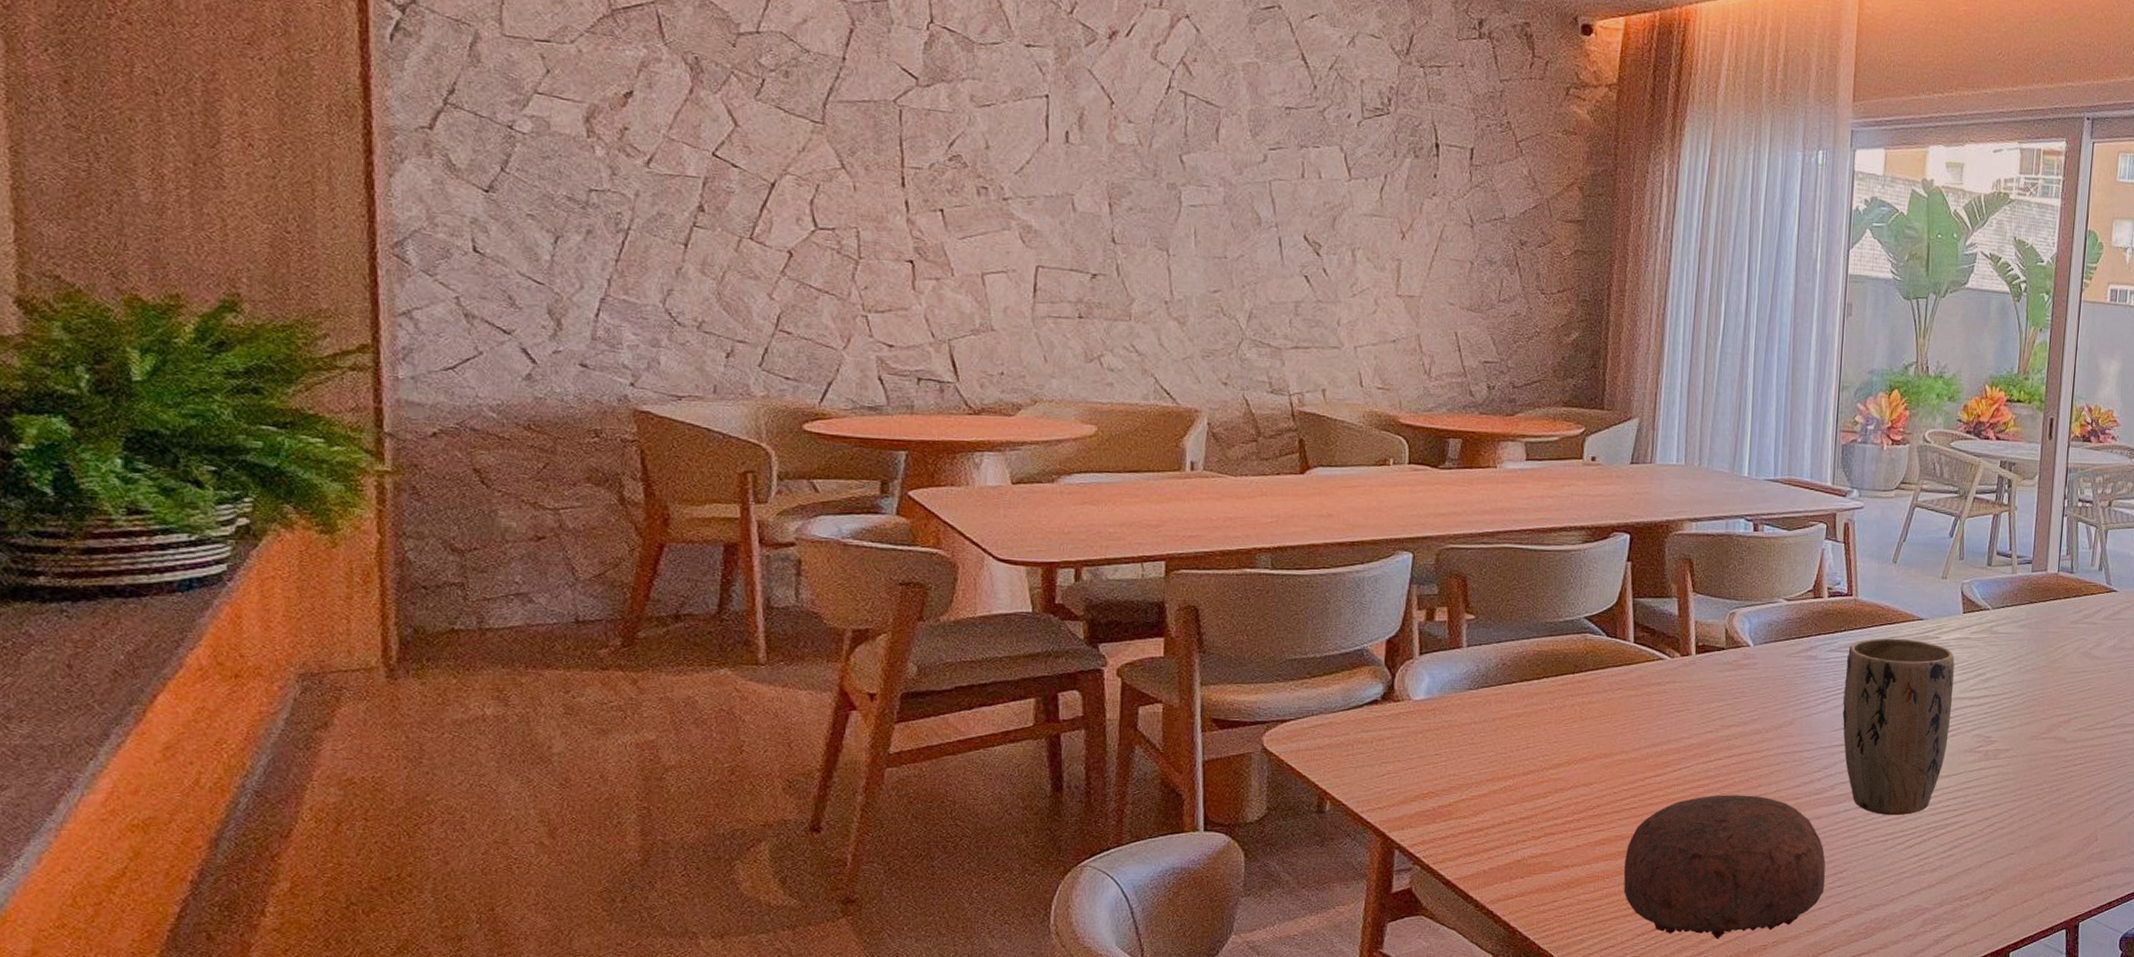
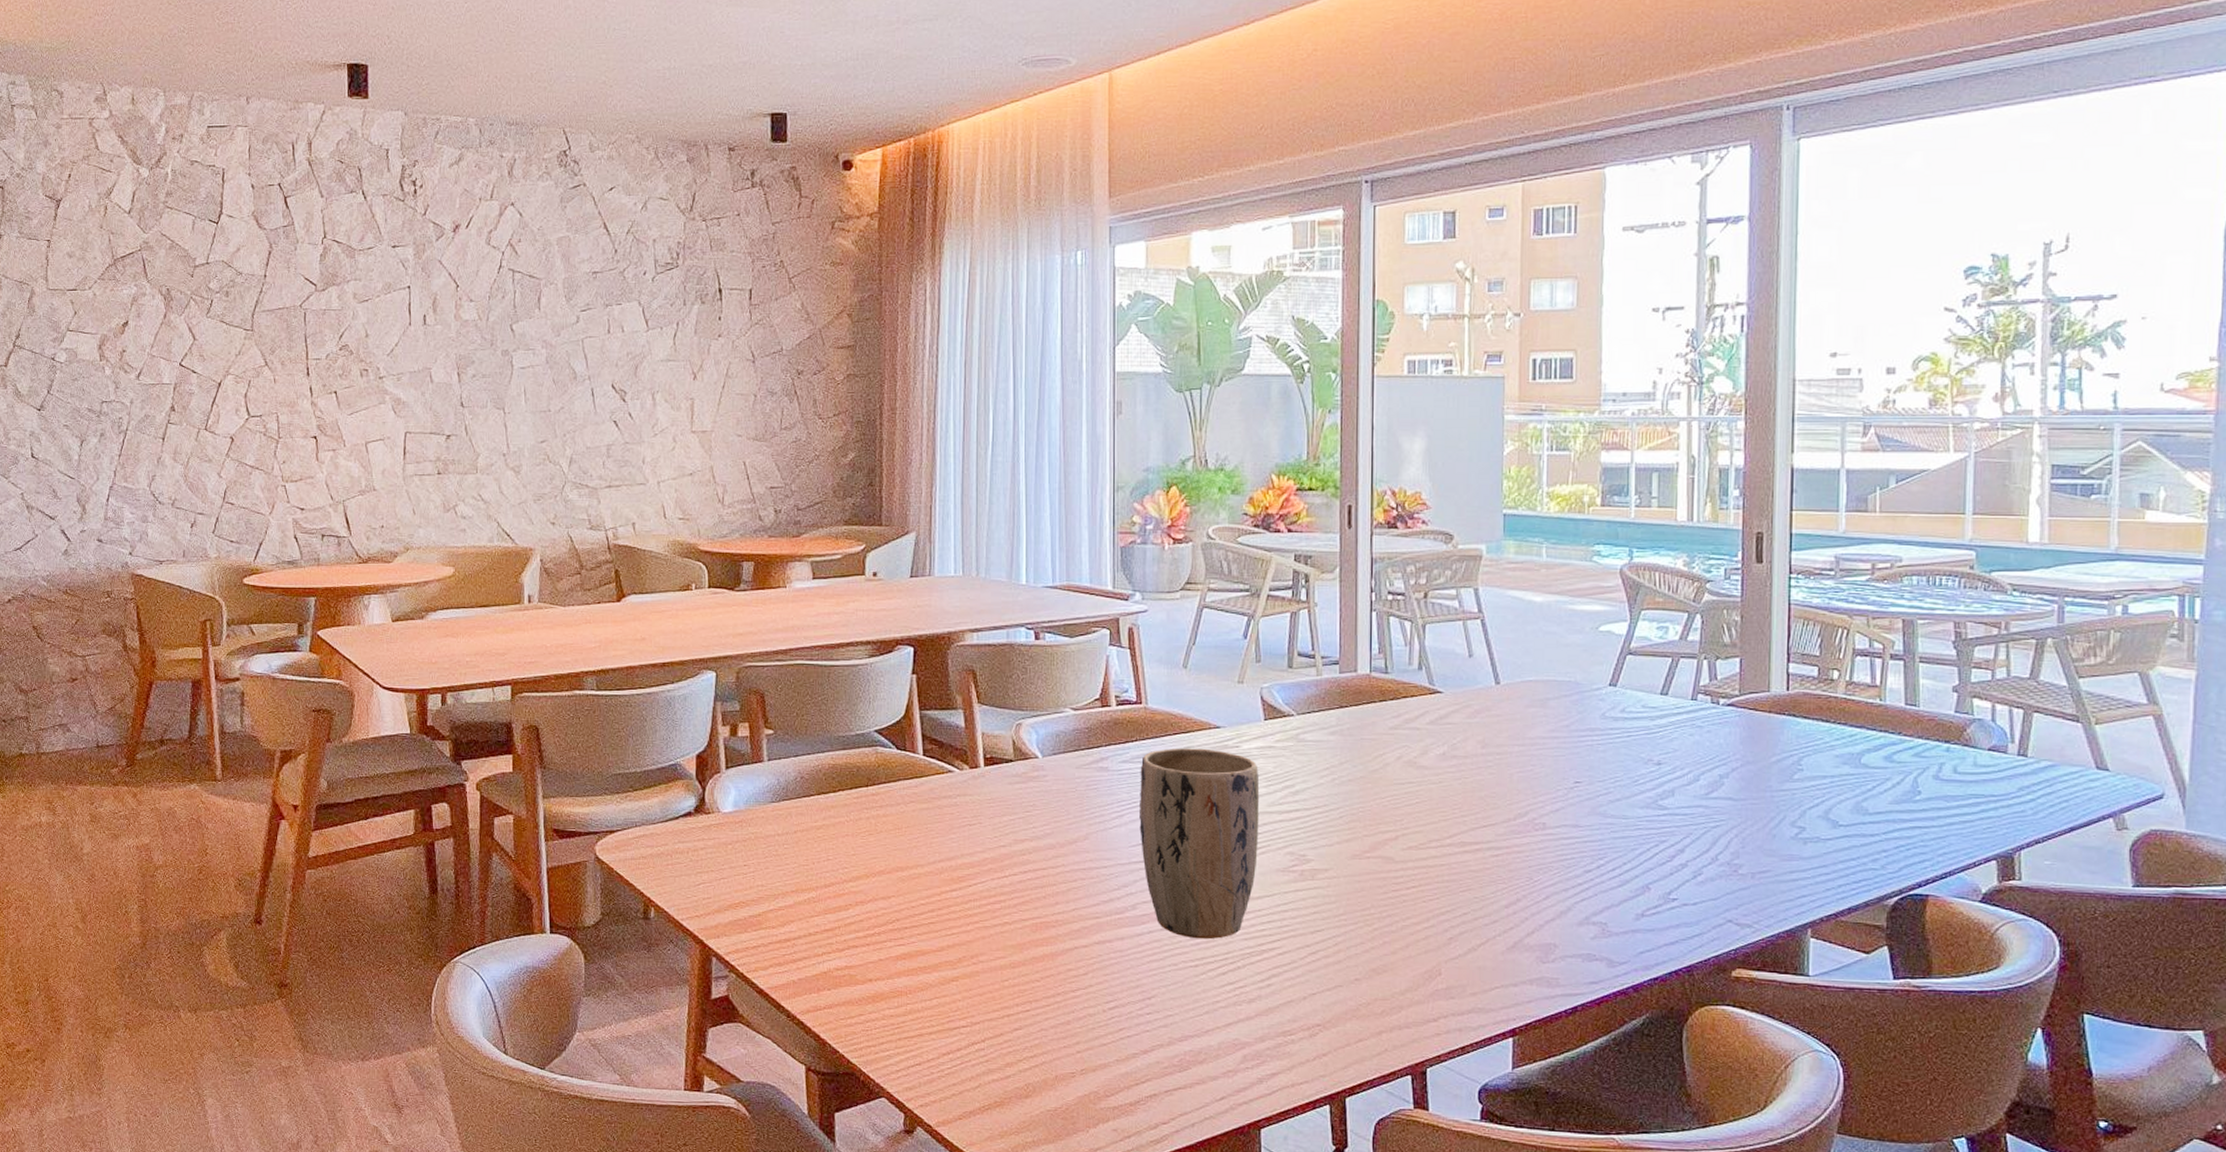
decorative bowl: present [1623,795,1826,939] -> none [925,911,1133,1064]

